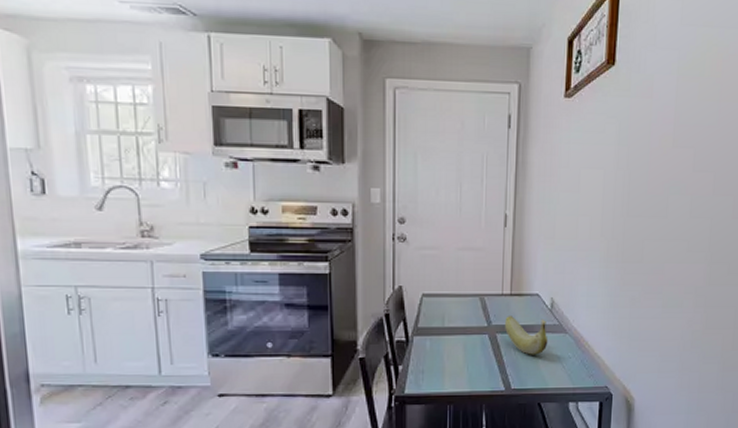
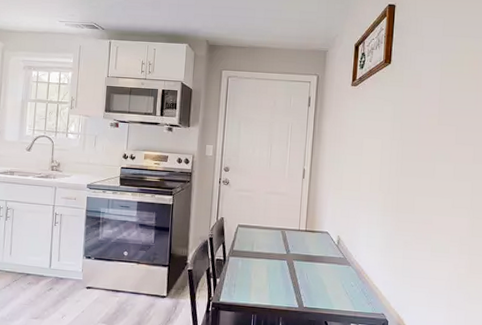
banana: present [505,316,548,355] -> none [300,247,335,281]

